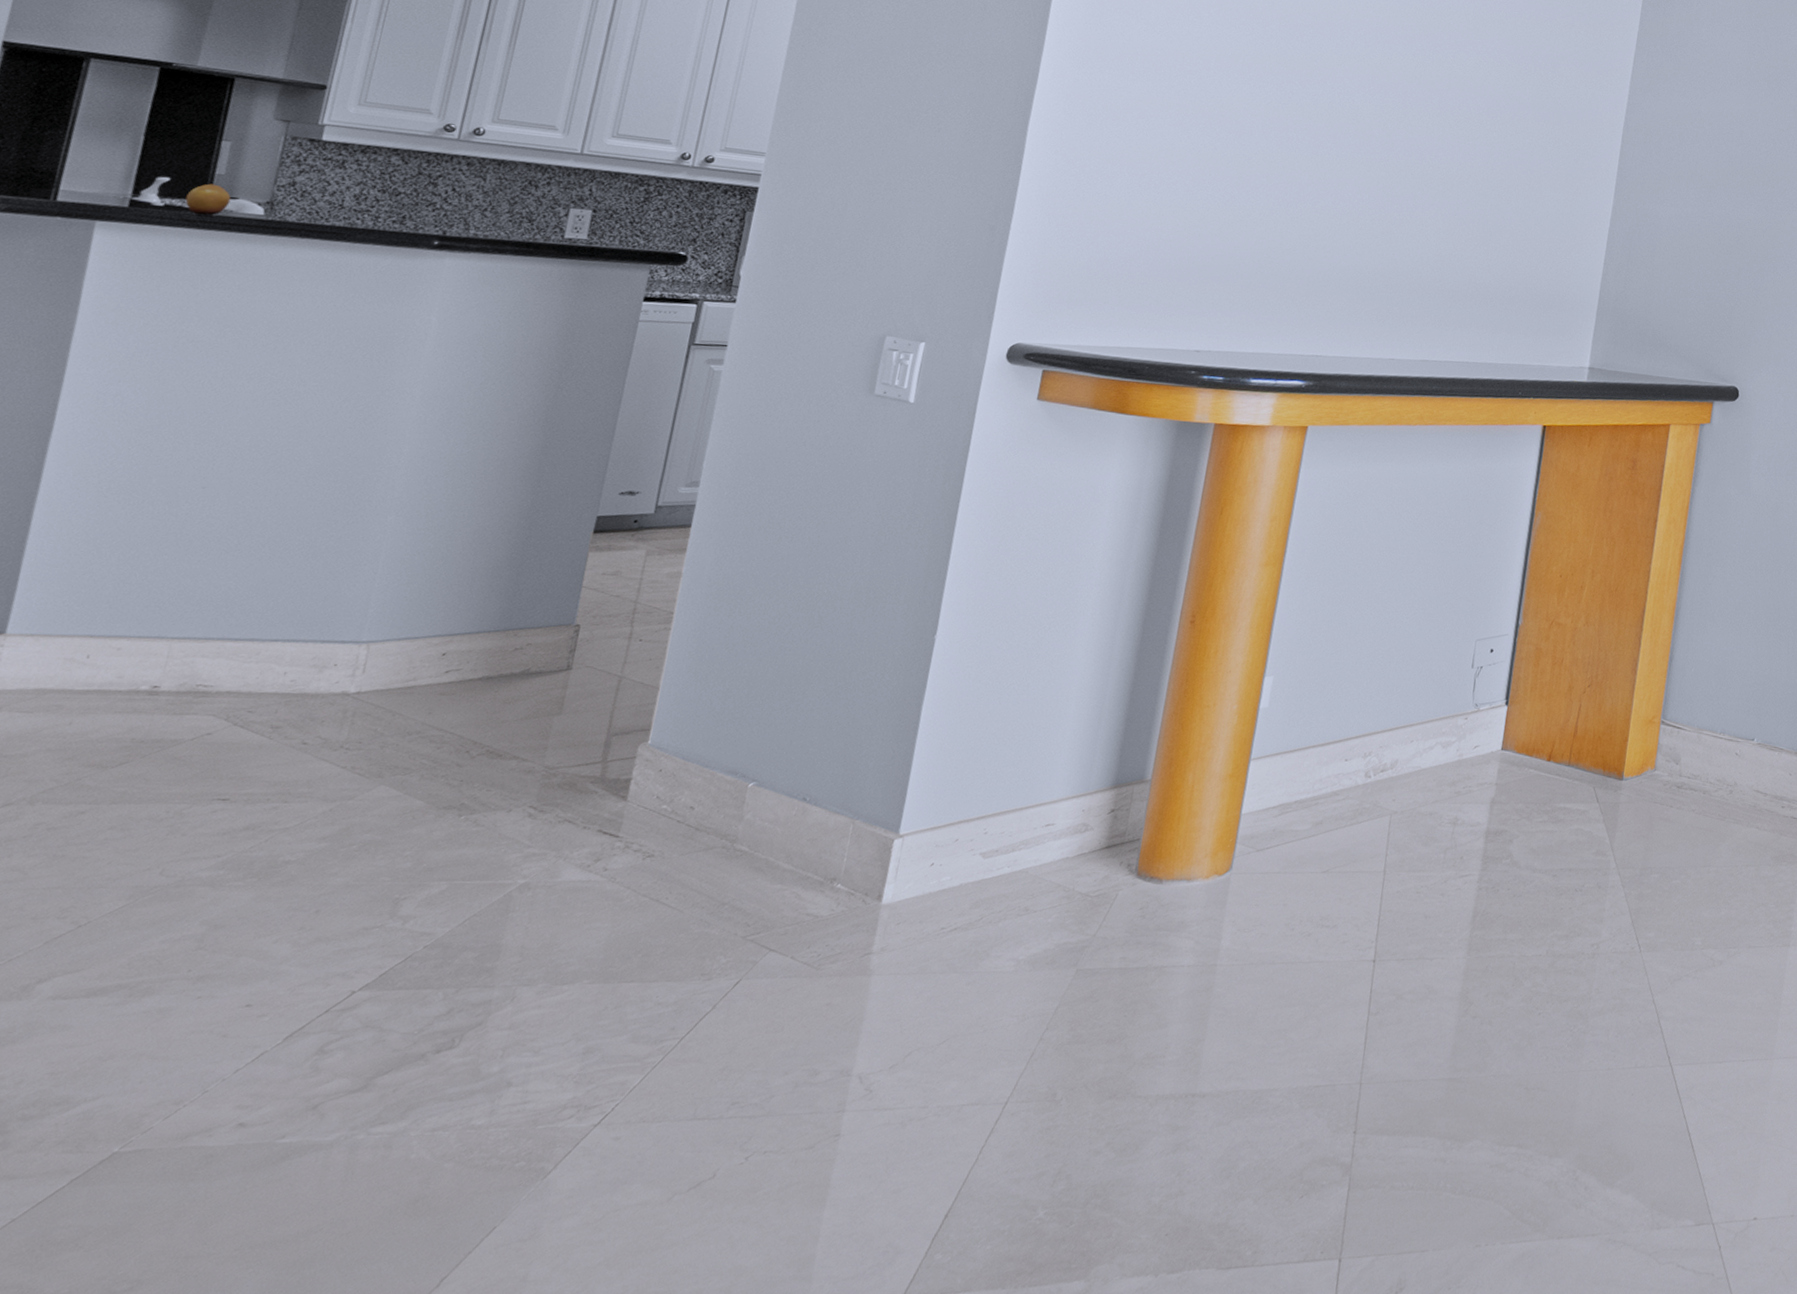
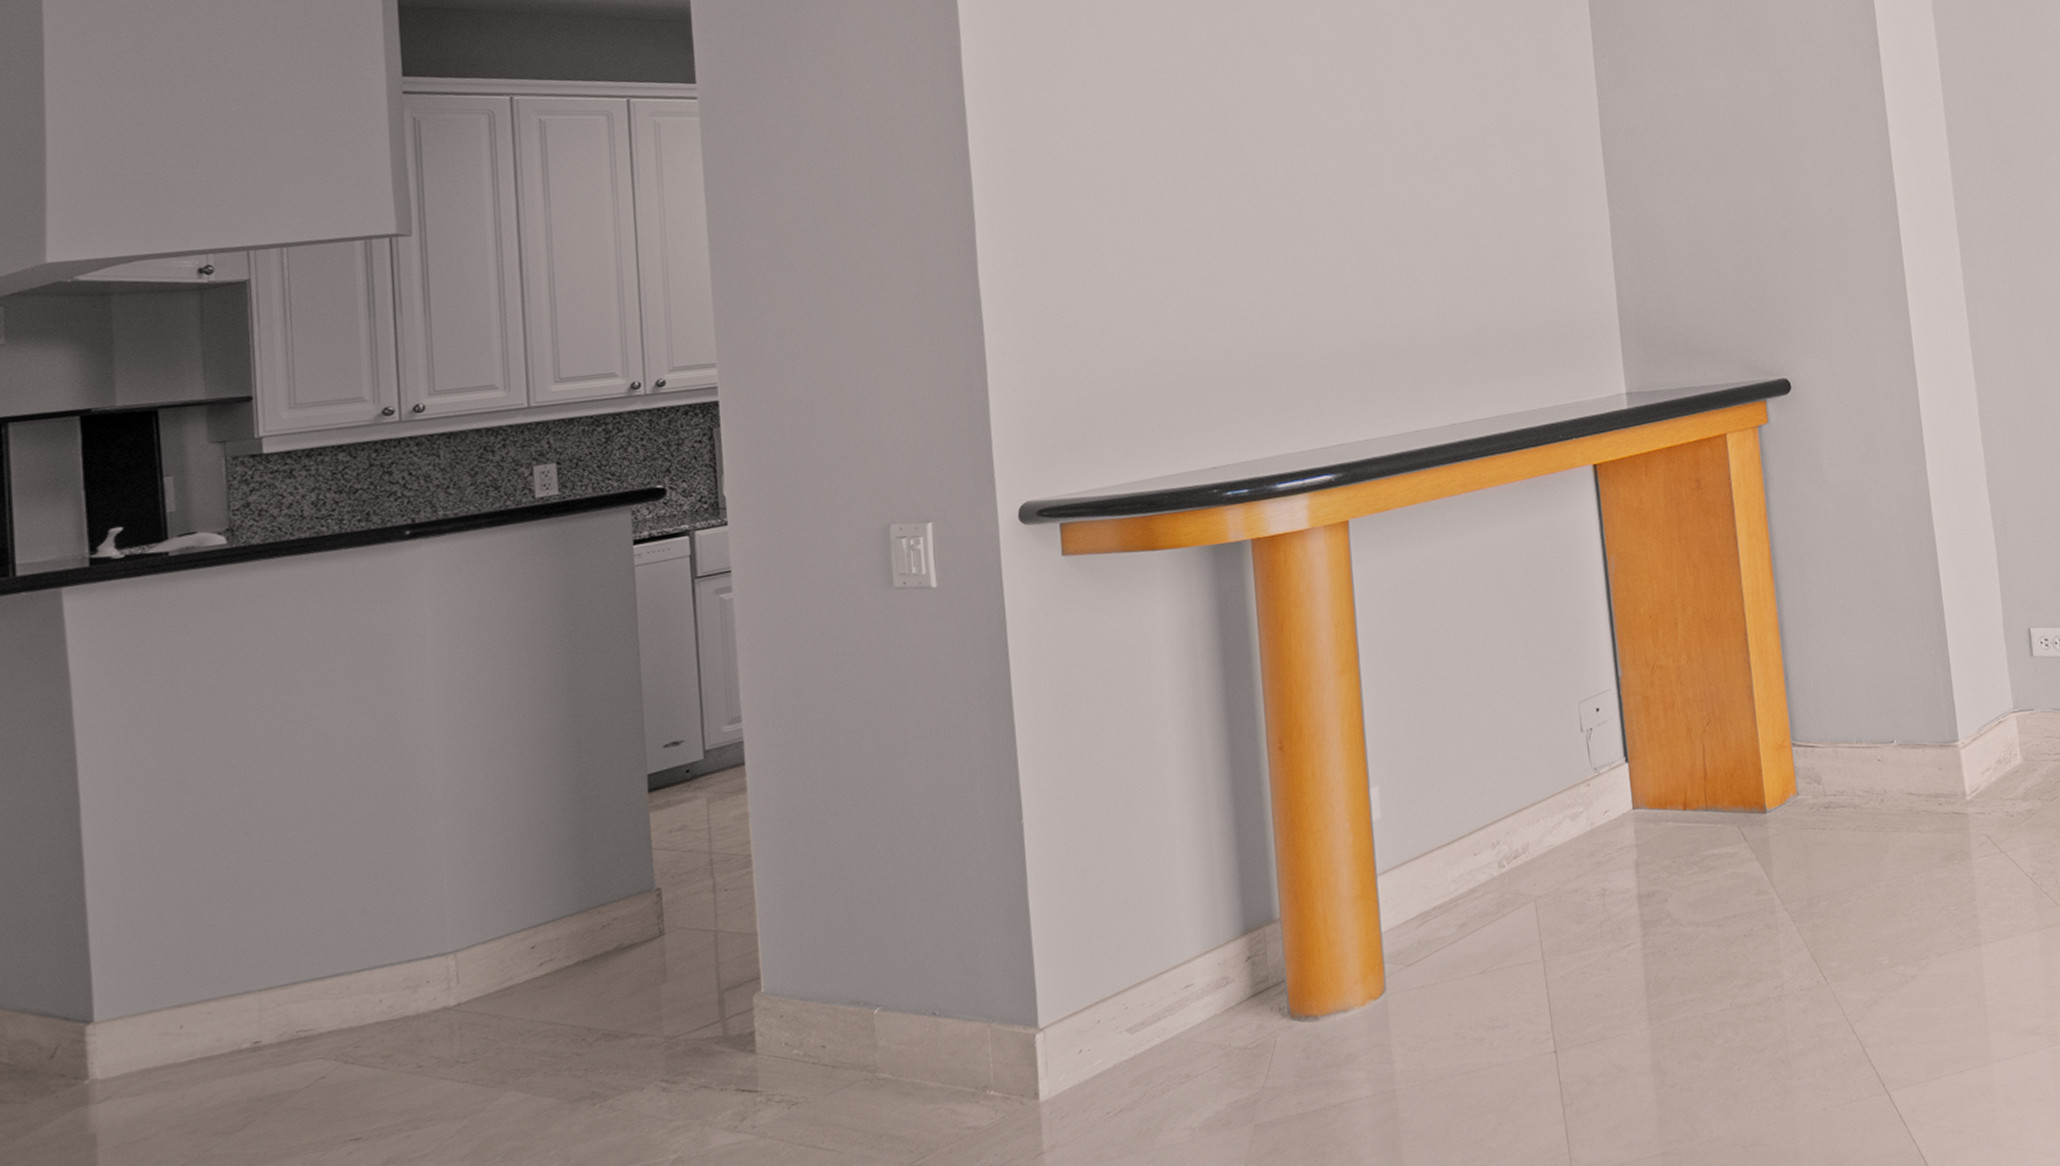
fruit: present [185,183,231,216] -> none [144,523,190,559]

